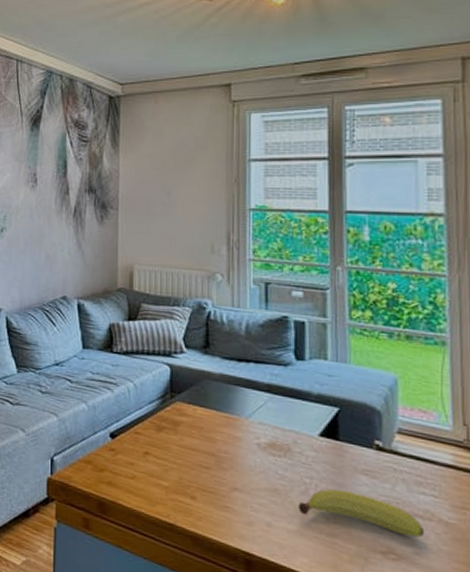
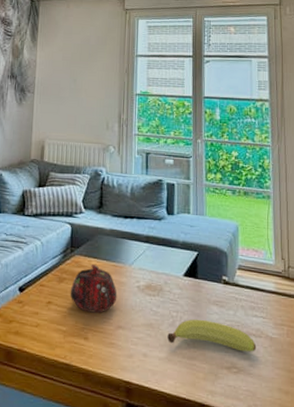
teapot: none [171,414,231,471] -> present [70,265,117,313]

